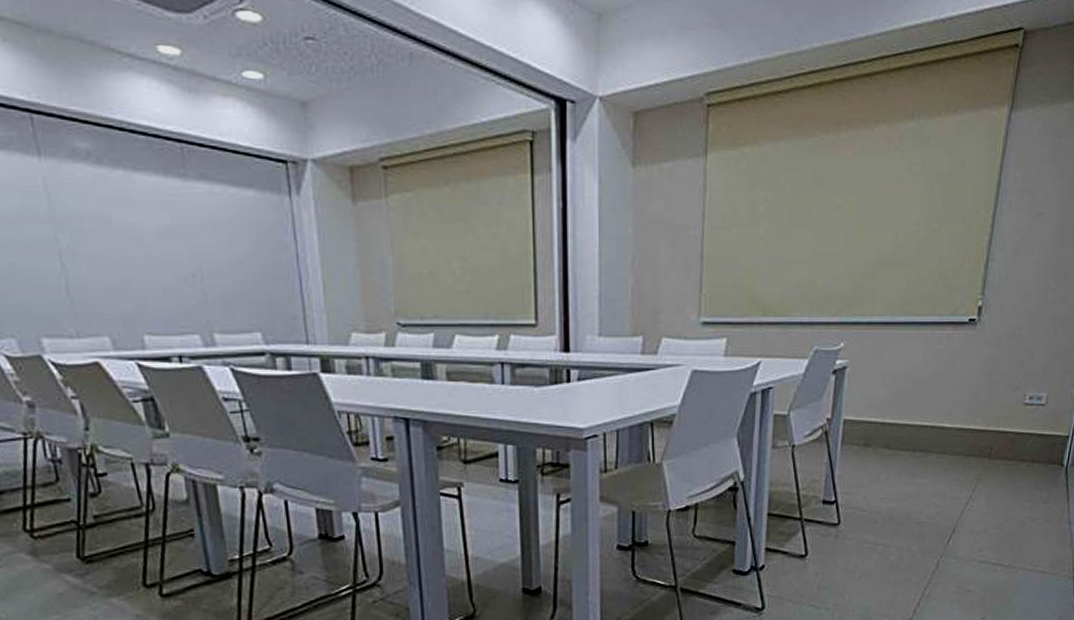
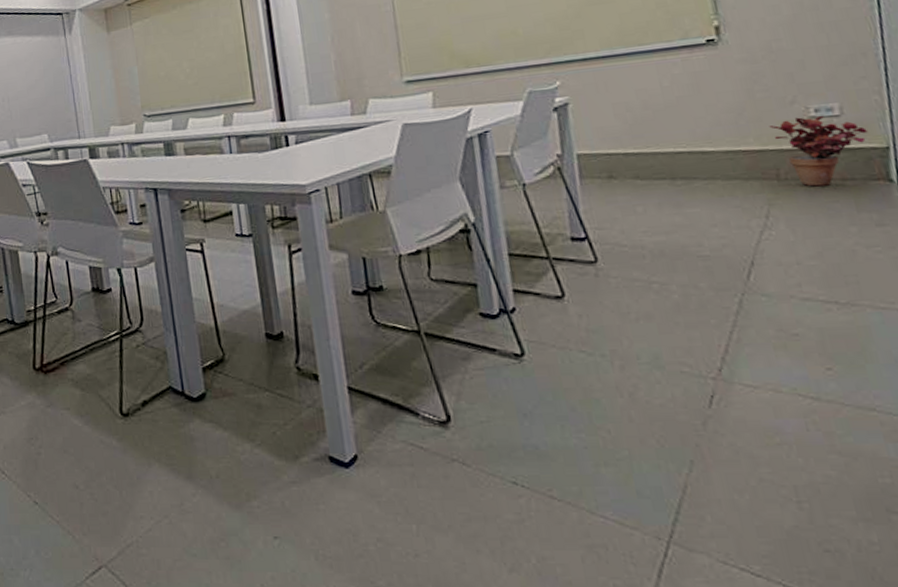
potted plant: none [995,403,1059,466] -> present [769,116,868,187]

